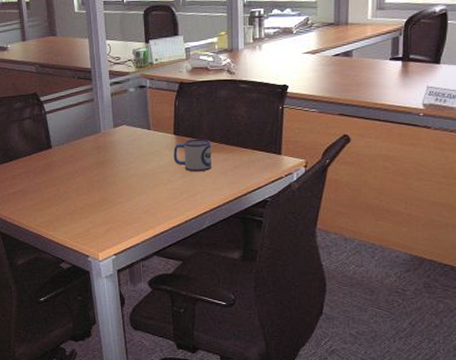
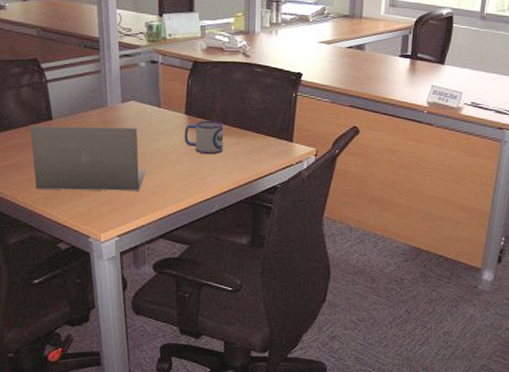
laptop: none [32,151,139,214] -> present [30,125,146,191]

